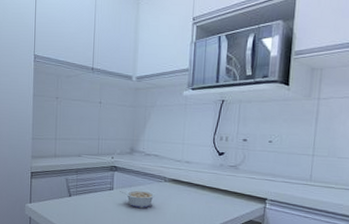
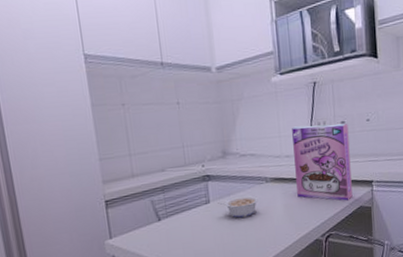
cereal box: none [191,137,250,212] -> present [292,124,353,201]

